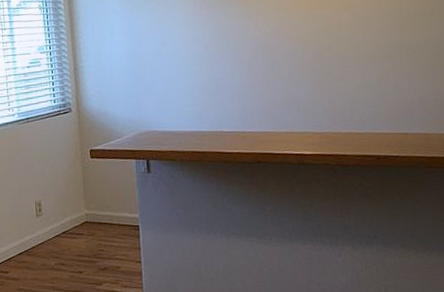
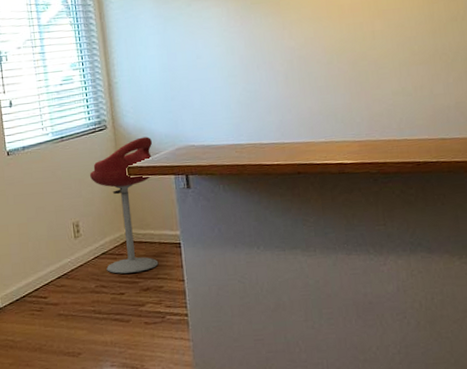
bar stool: none [52,121,117,253] -> present [89,136,159,274]

